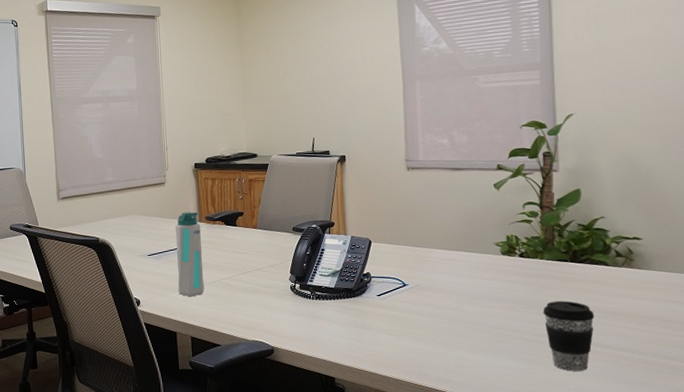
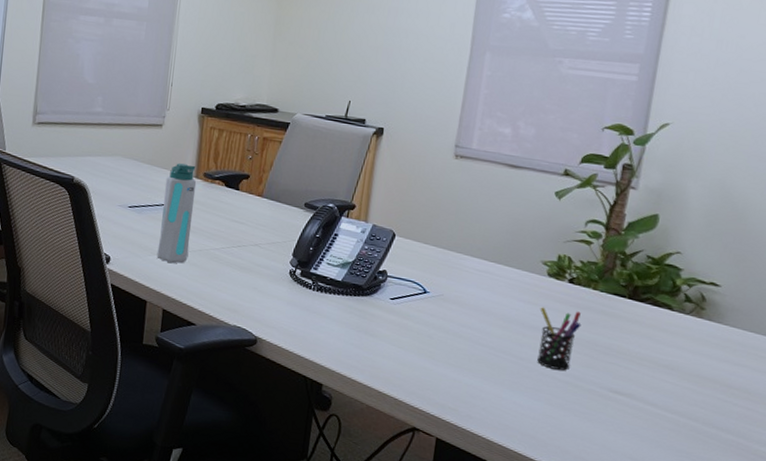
pen holder: none [501,279,537,332] -> present [537,307,582,371]
coffee cup: present [543,301,595,371] -> none [582,340,644,427]

